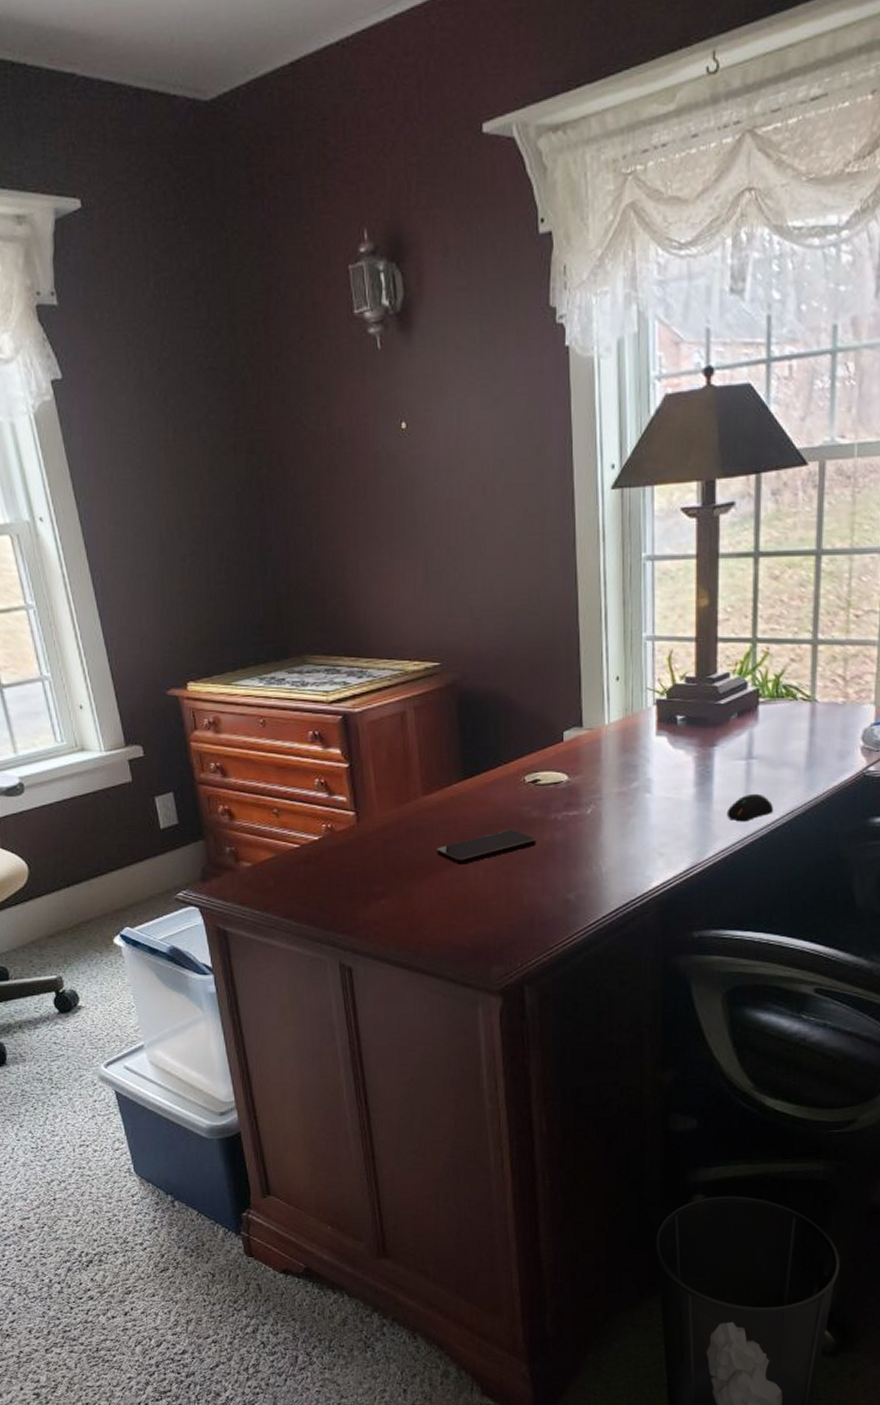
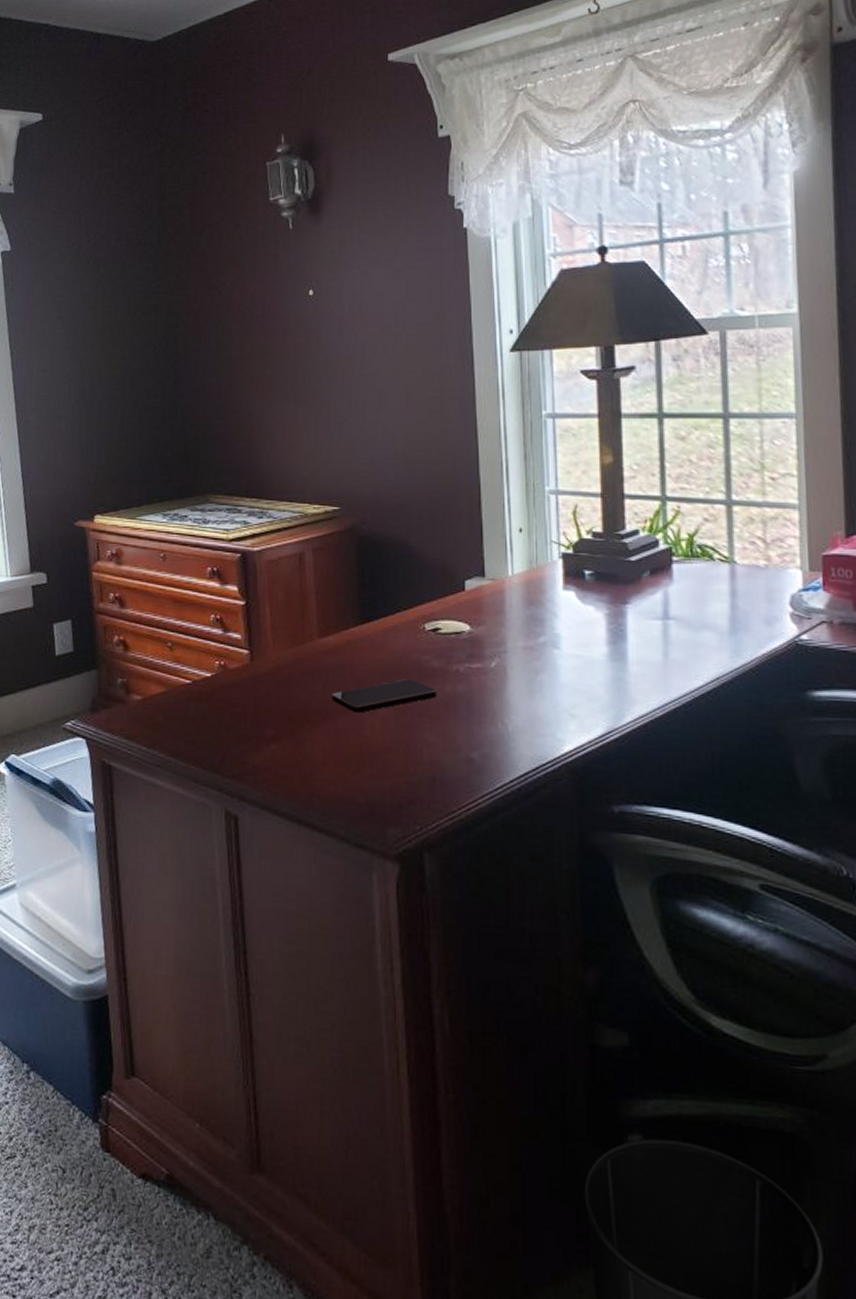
computer mouse: present [726,793,773,822] -> none [644,656,695,686]

